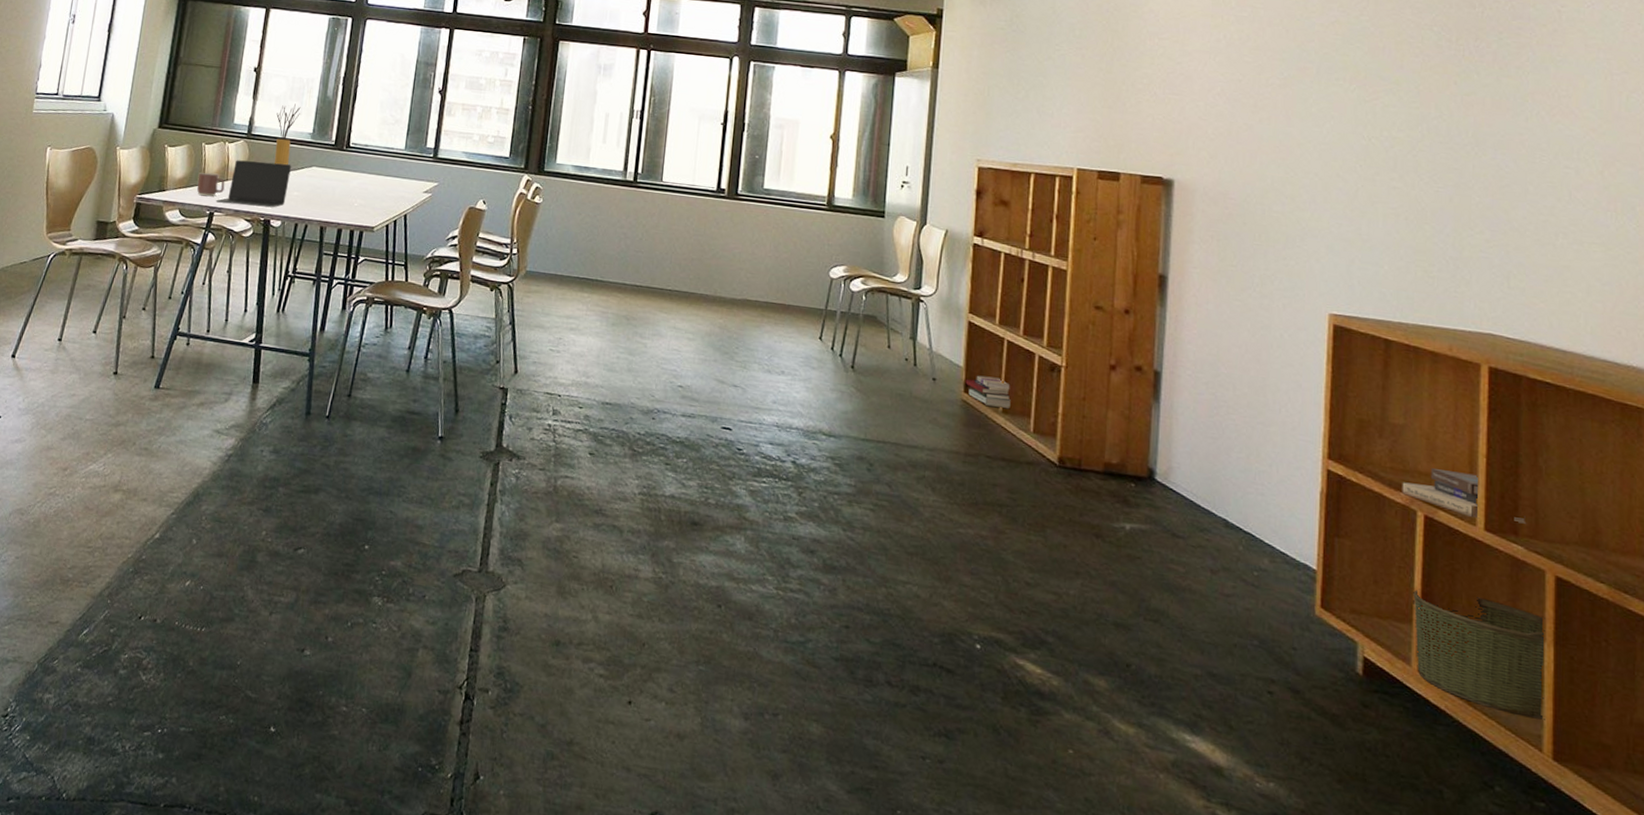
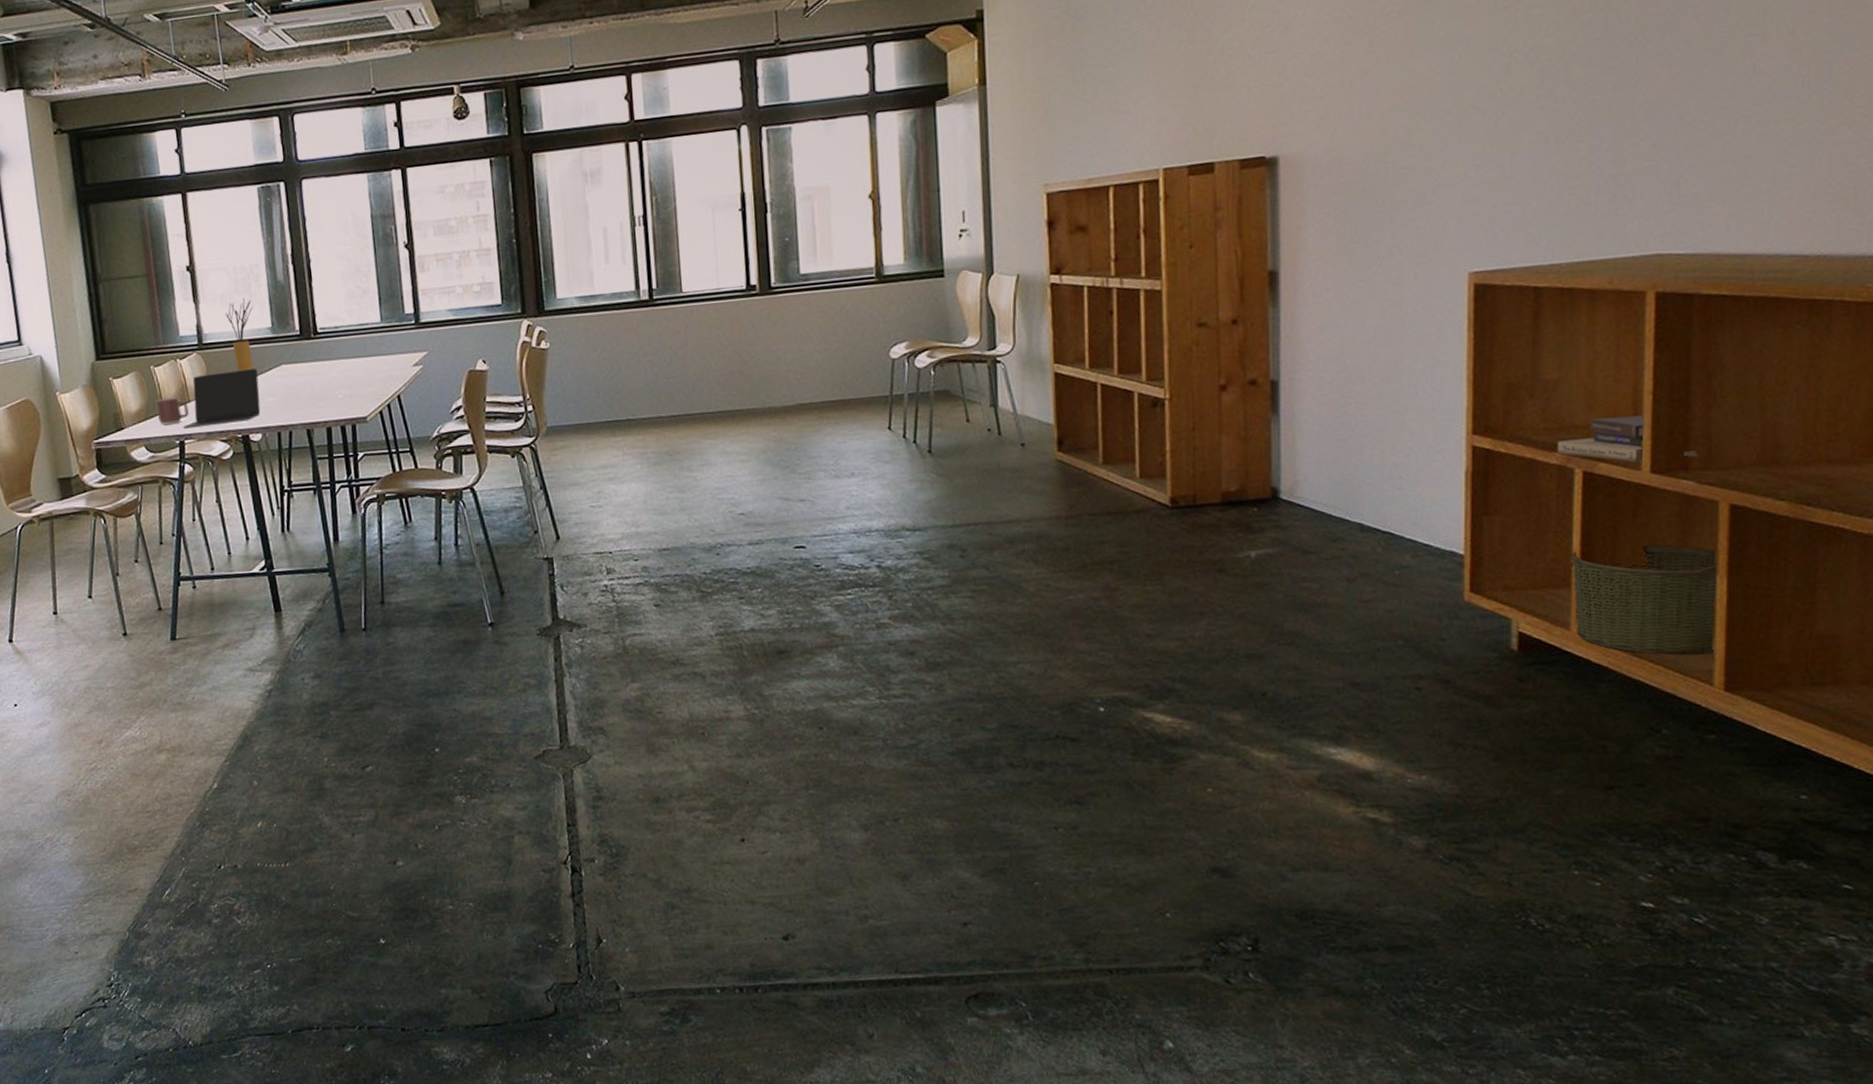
books: present [965,375,1011,408] -> none [1058,427,1111,460]

